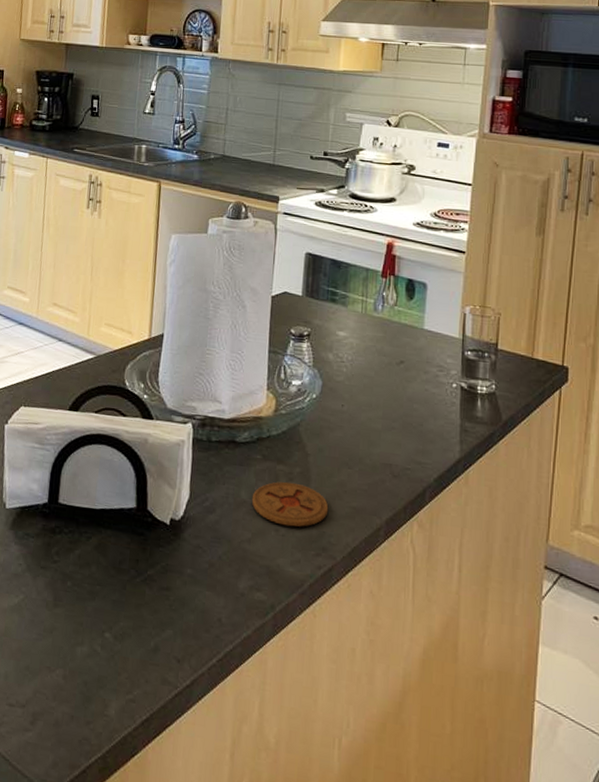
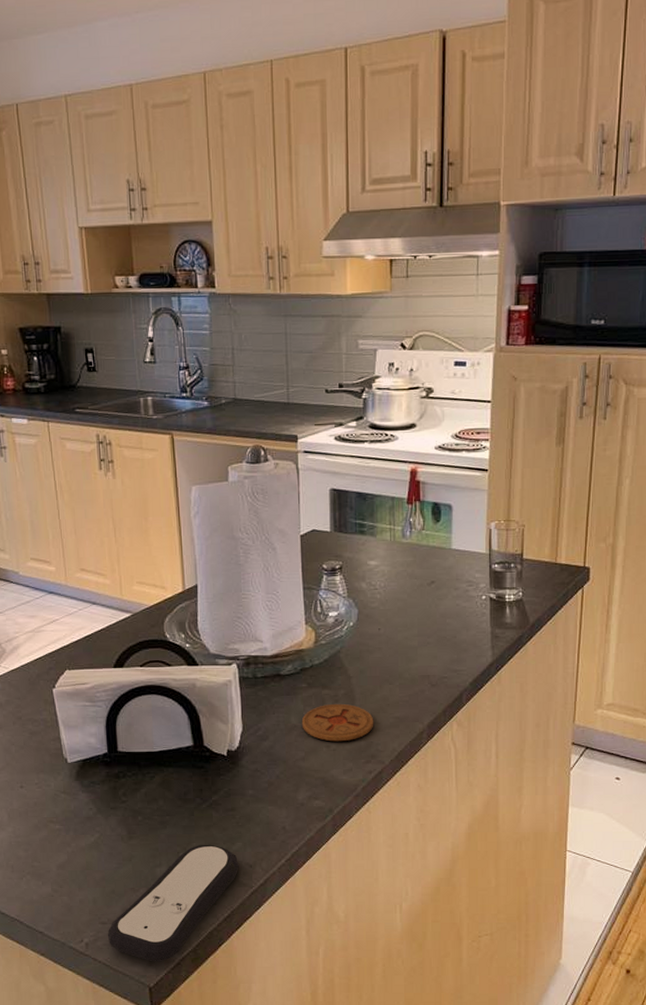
remote control: none [12,625,166,766] -> present [107,844,239,962]

